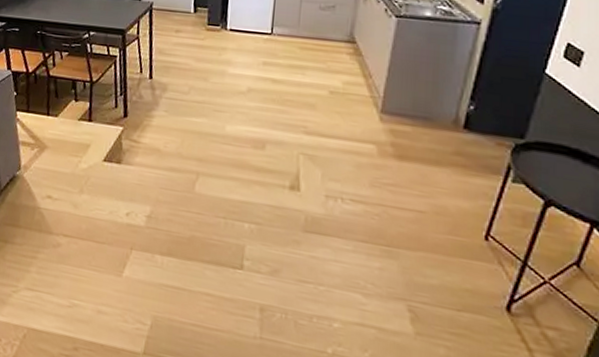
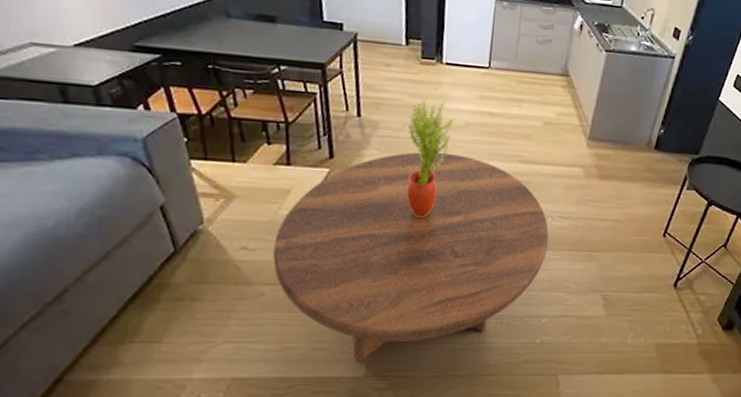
coffee table: none [71,116,339,336] -> present [273,152,549,362]
potted plant: none [190,62,238,185] -> present [406,98,455,218]

